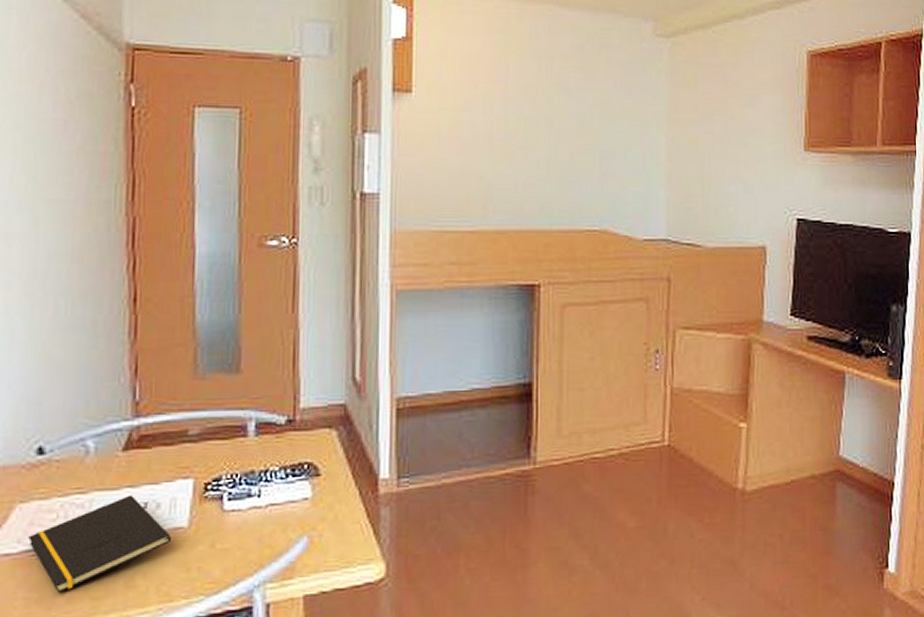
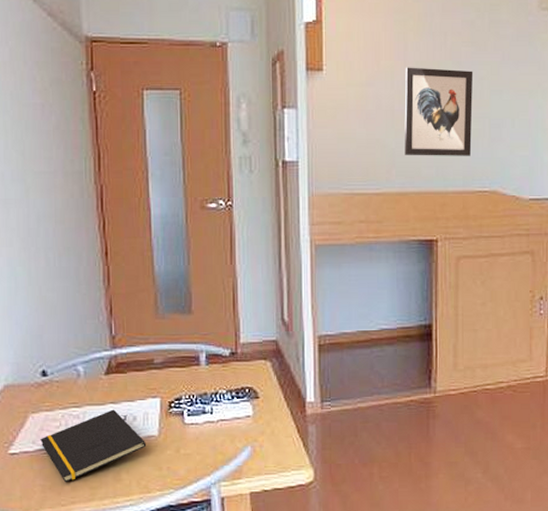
wall art: none [504,91,582,191] -> present [404,67,474,156]

